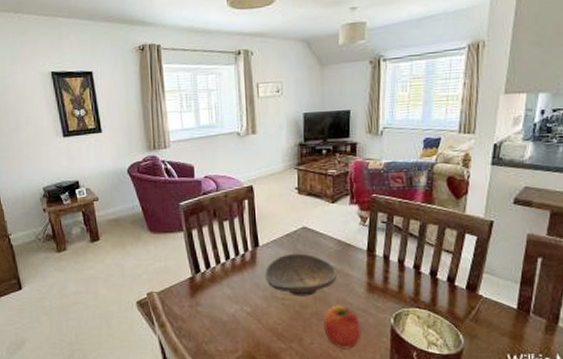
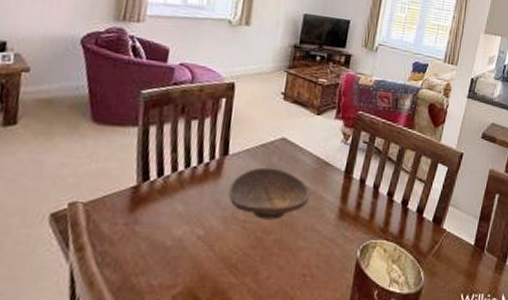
apple: present [323,305,362,349] -> none [285,232,326,286]

